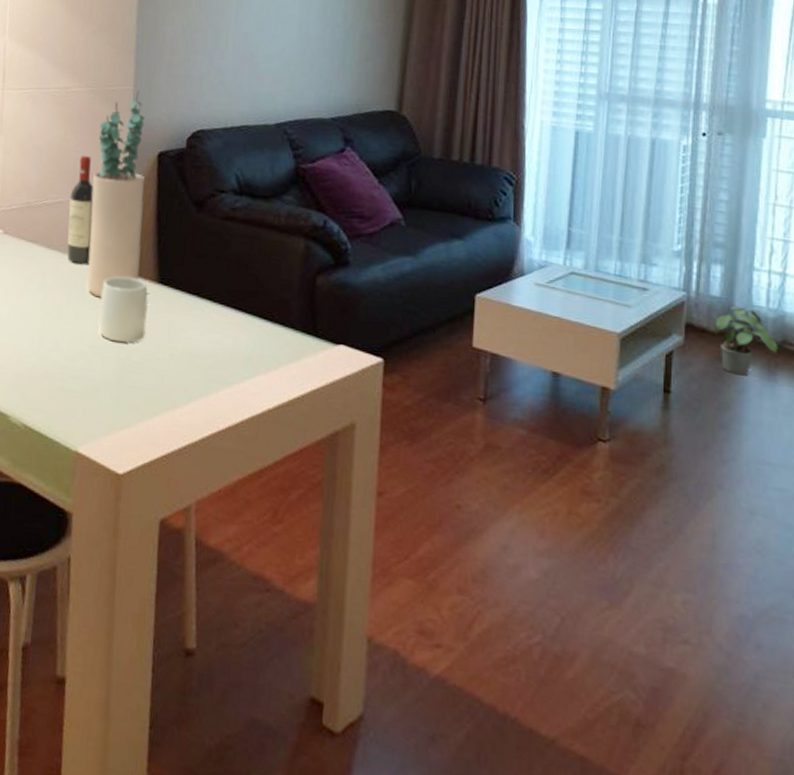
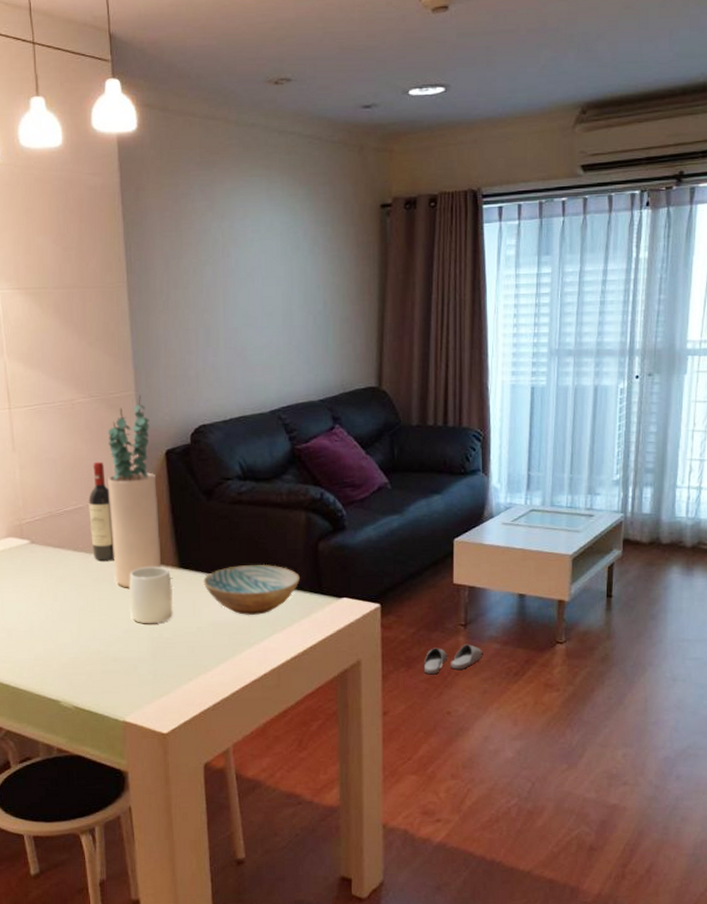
bowl: none [182,289,293,350] -> present [203,564,301,615]
slippers: none [430,422,504,456] -> present [423,645,482,675]
potted plant: present [715,306,779,375] -> none [646,519,695,575]

